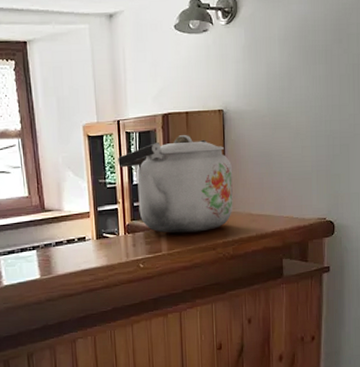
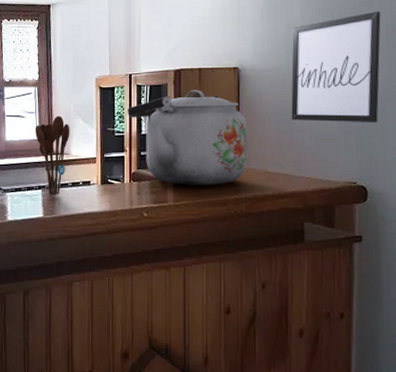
utensil holder: none [22,169,61,256] -> present [35,116,70,196]
wall art: none [271,48,349,162] -> present [291,11,381,123]

